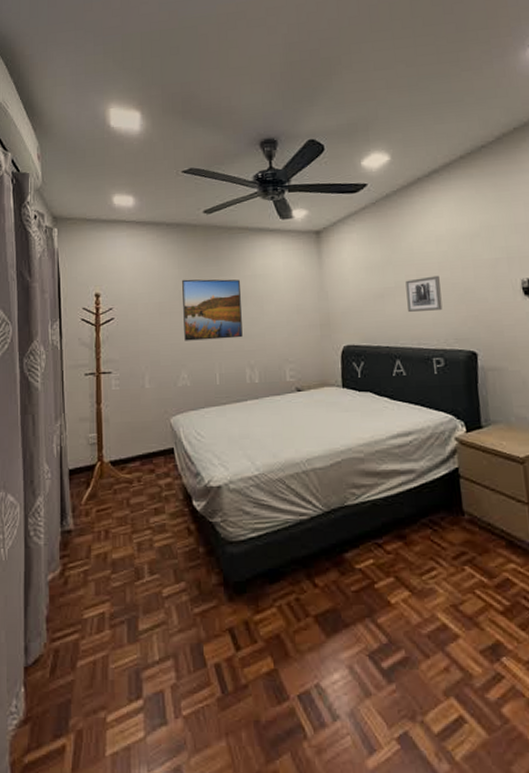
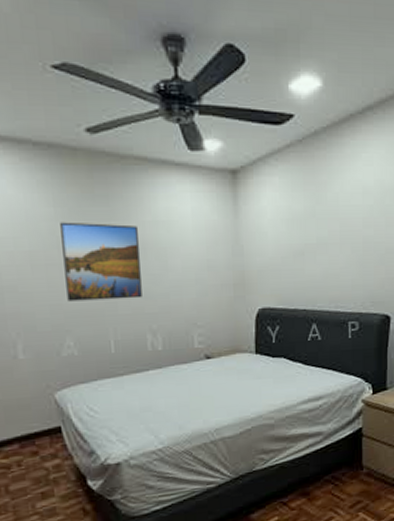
wall art: present [405,275,443,312] -> none [328,233,363,272]

